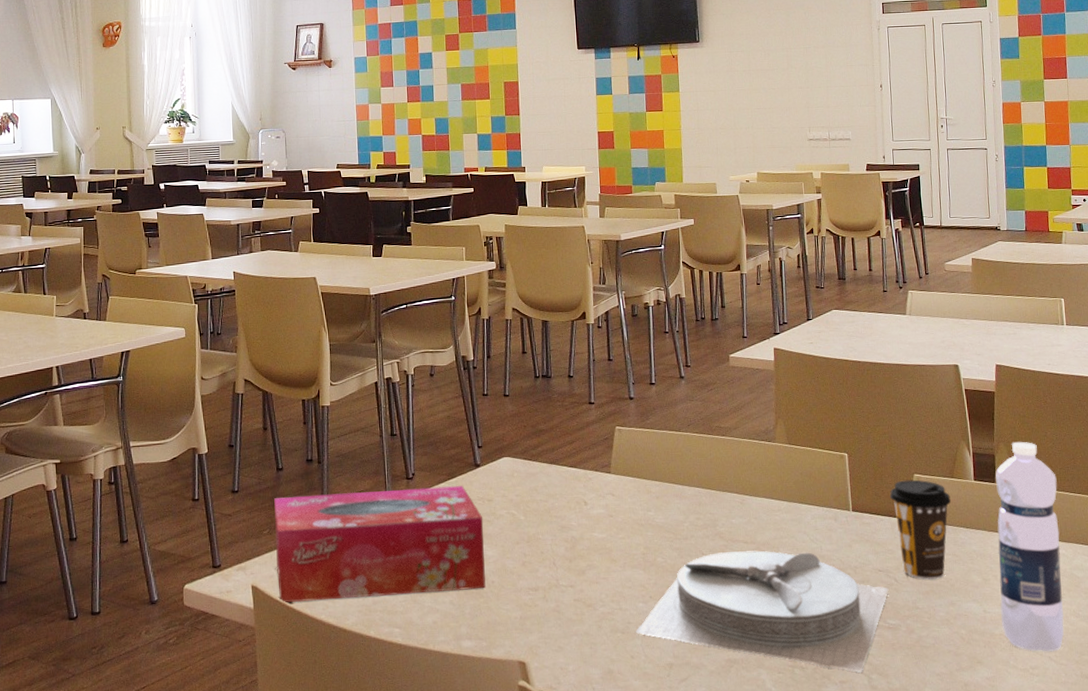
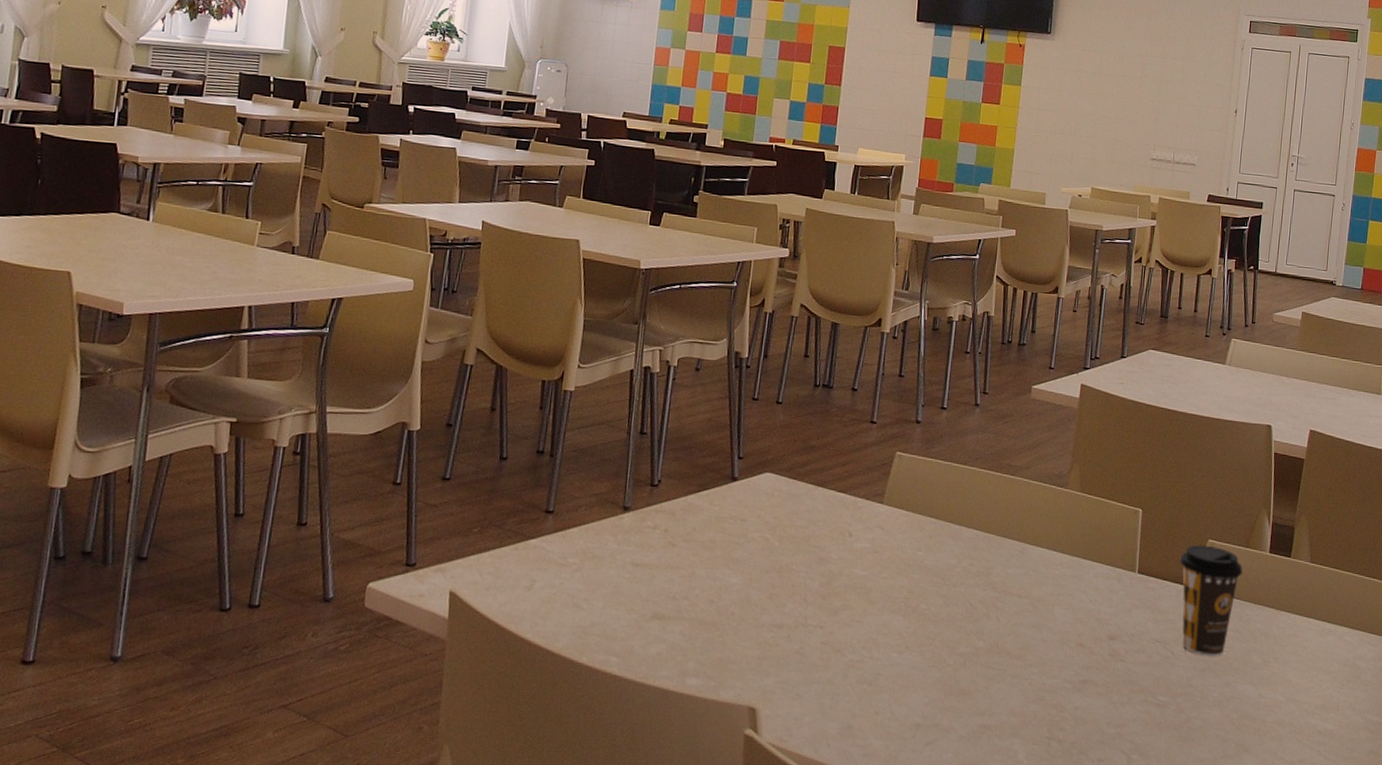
tissue box: present [274,485,486,603] -> none [481,491,733,621]
plate: present [635,550,889,673] -> none [883,605,1164,751]
water bottle: present [995,441,1065,652] -> none [1275,515,1354,746]

